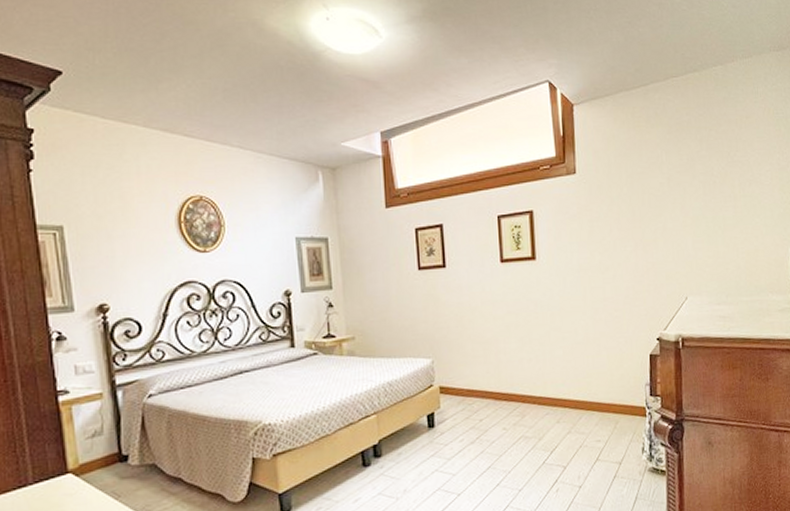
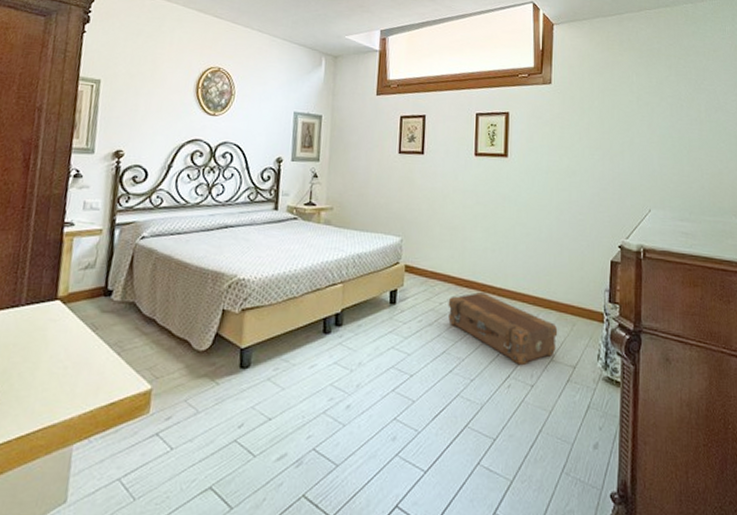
suitcase: none [488,402,602,468] -> present [448,291,558,365]

